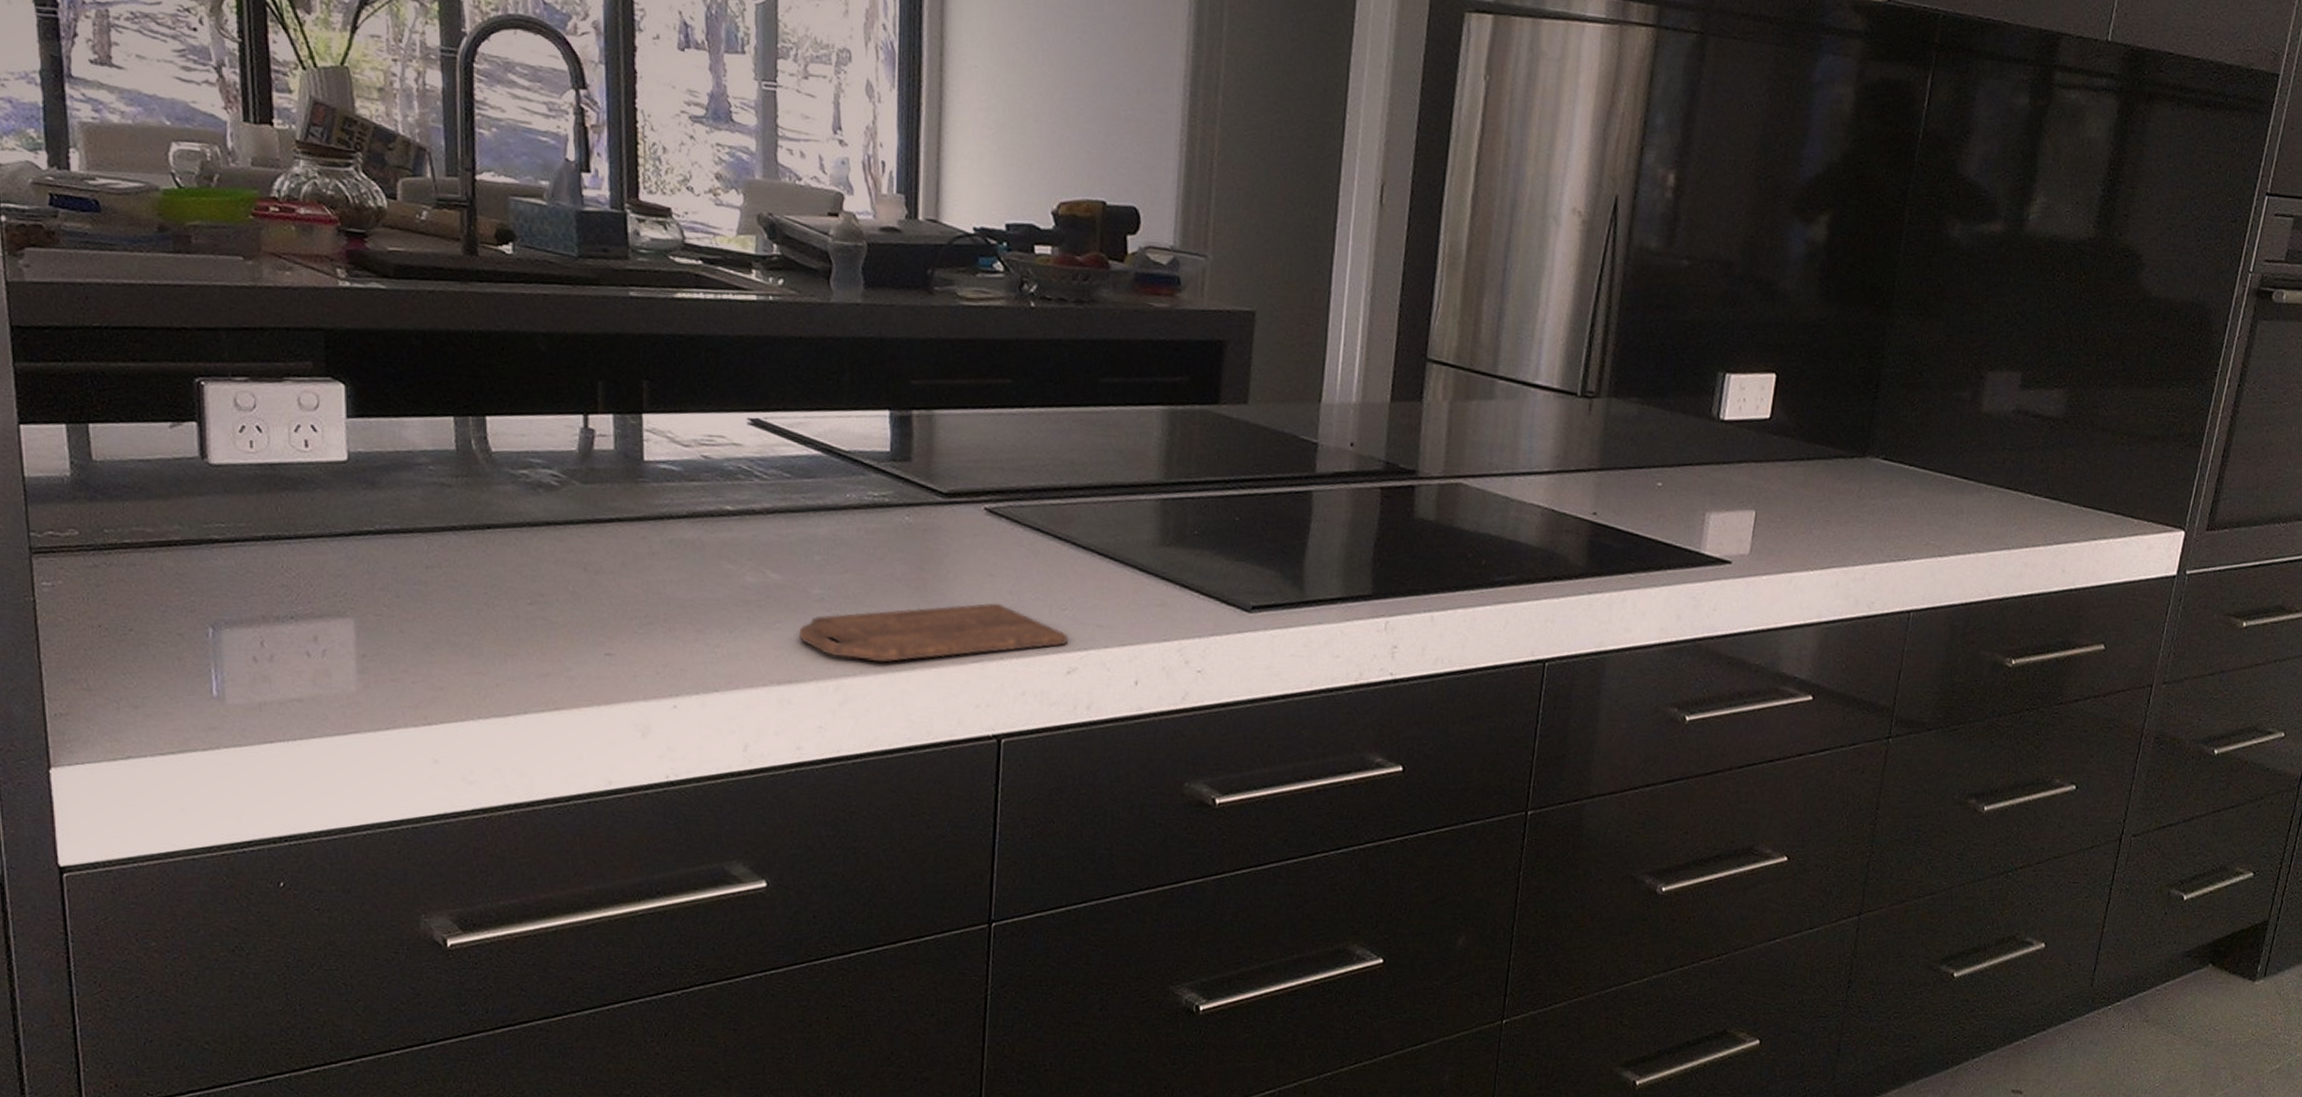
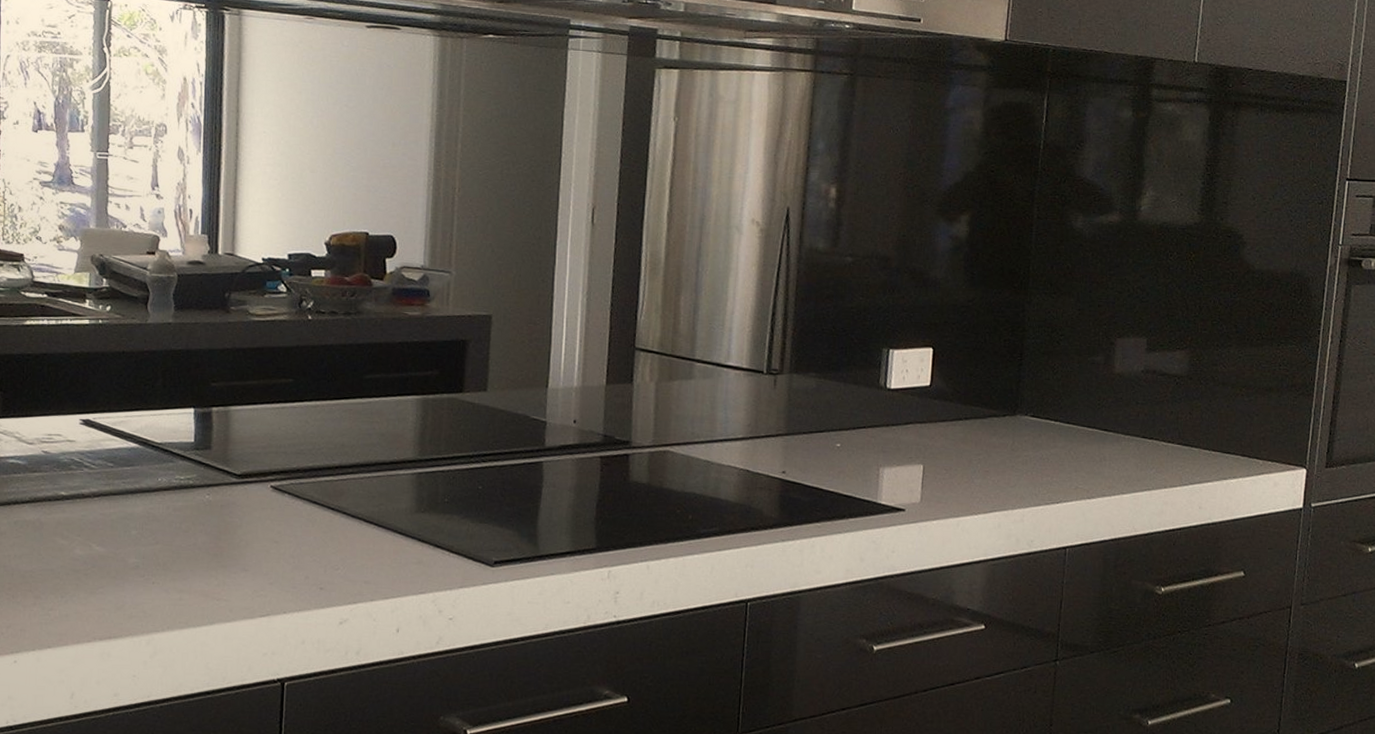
cutting board: present [799,603,1069,663] -> none [118,565,341,619]

